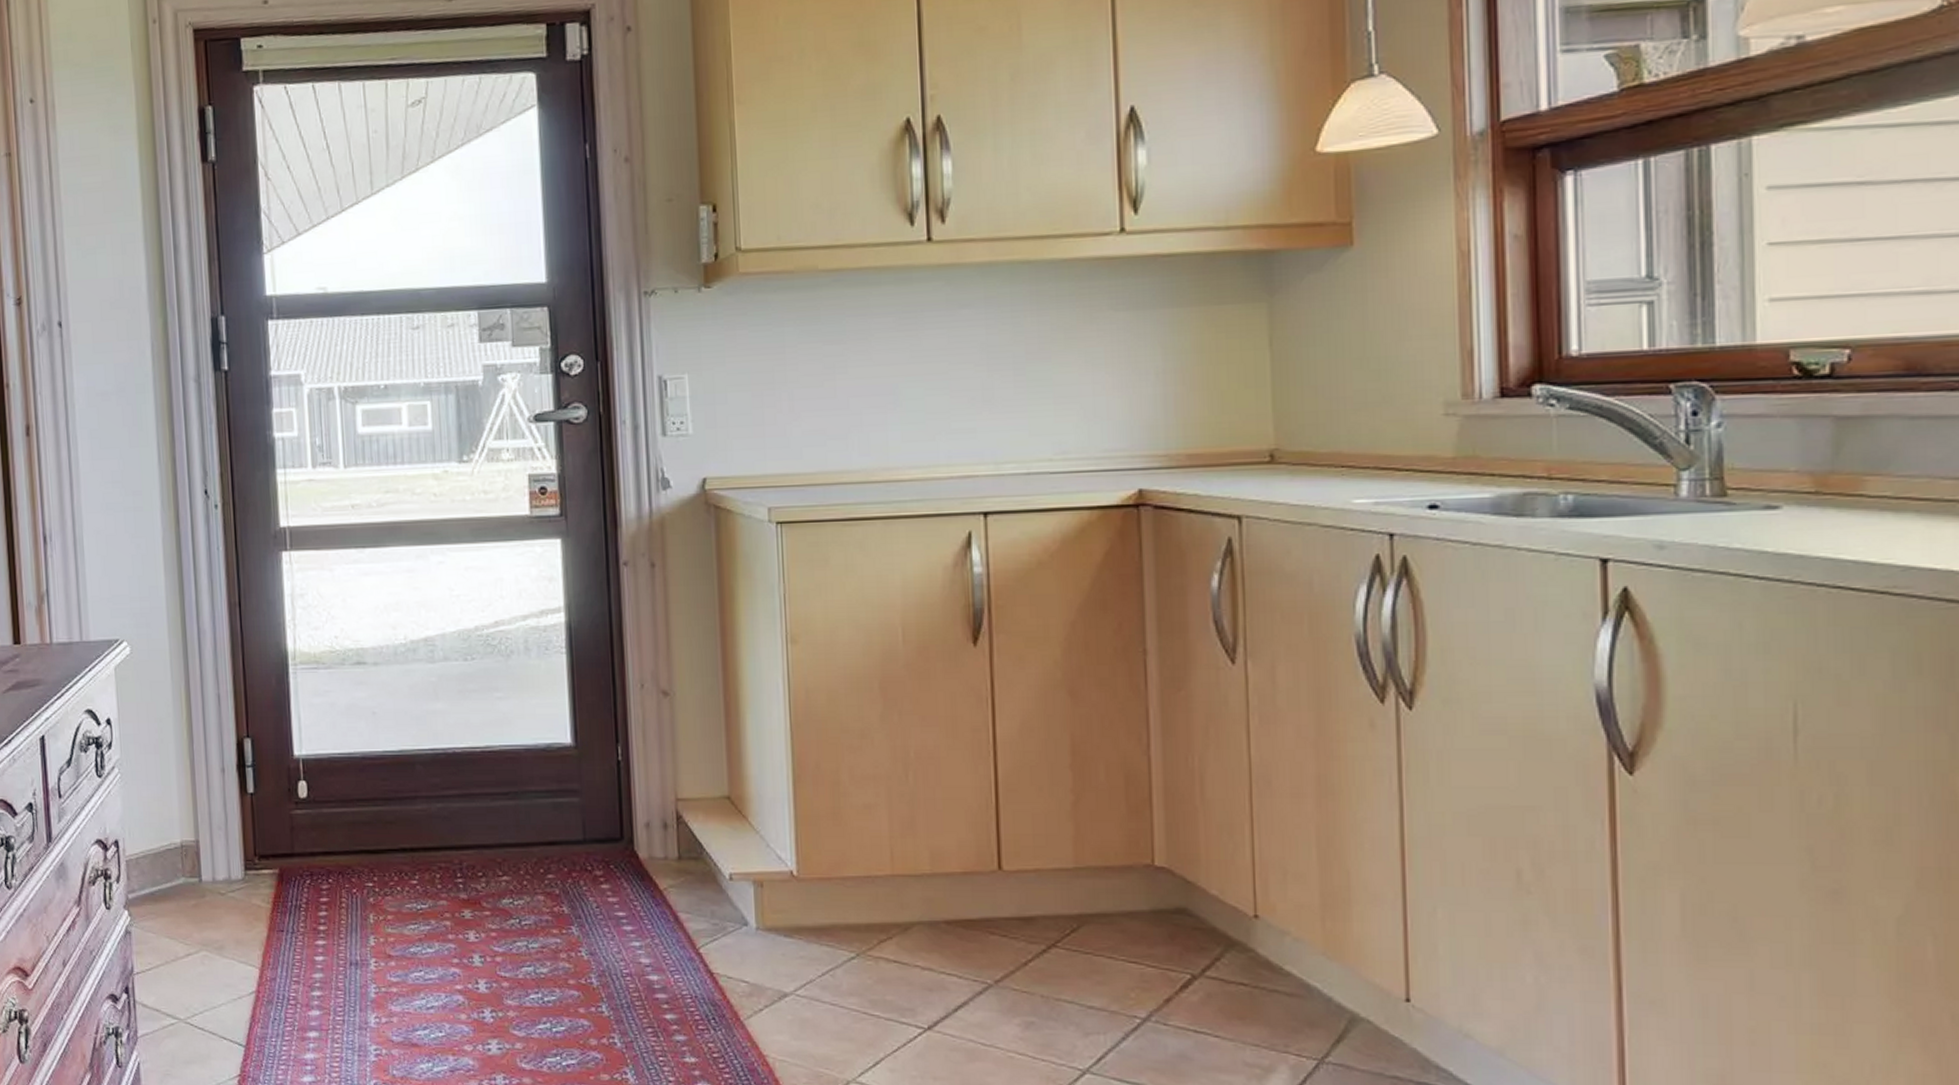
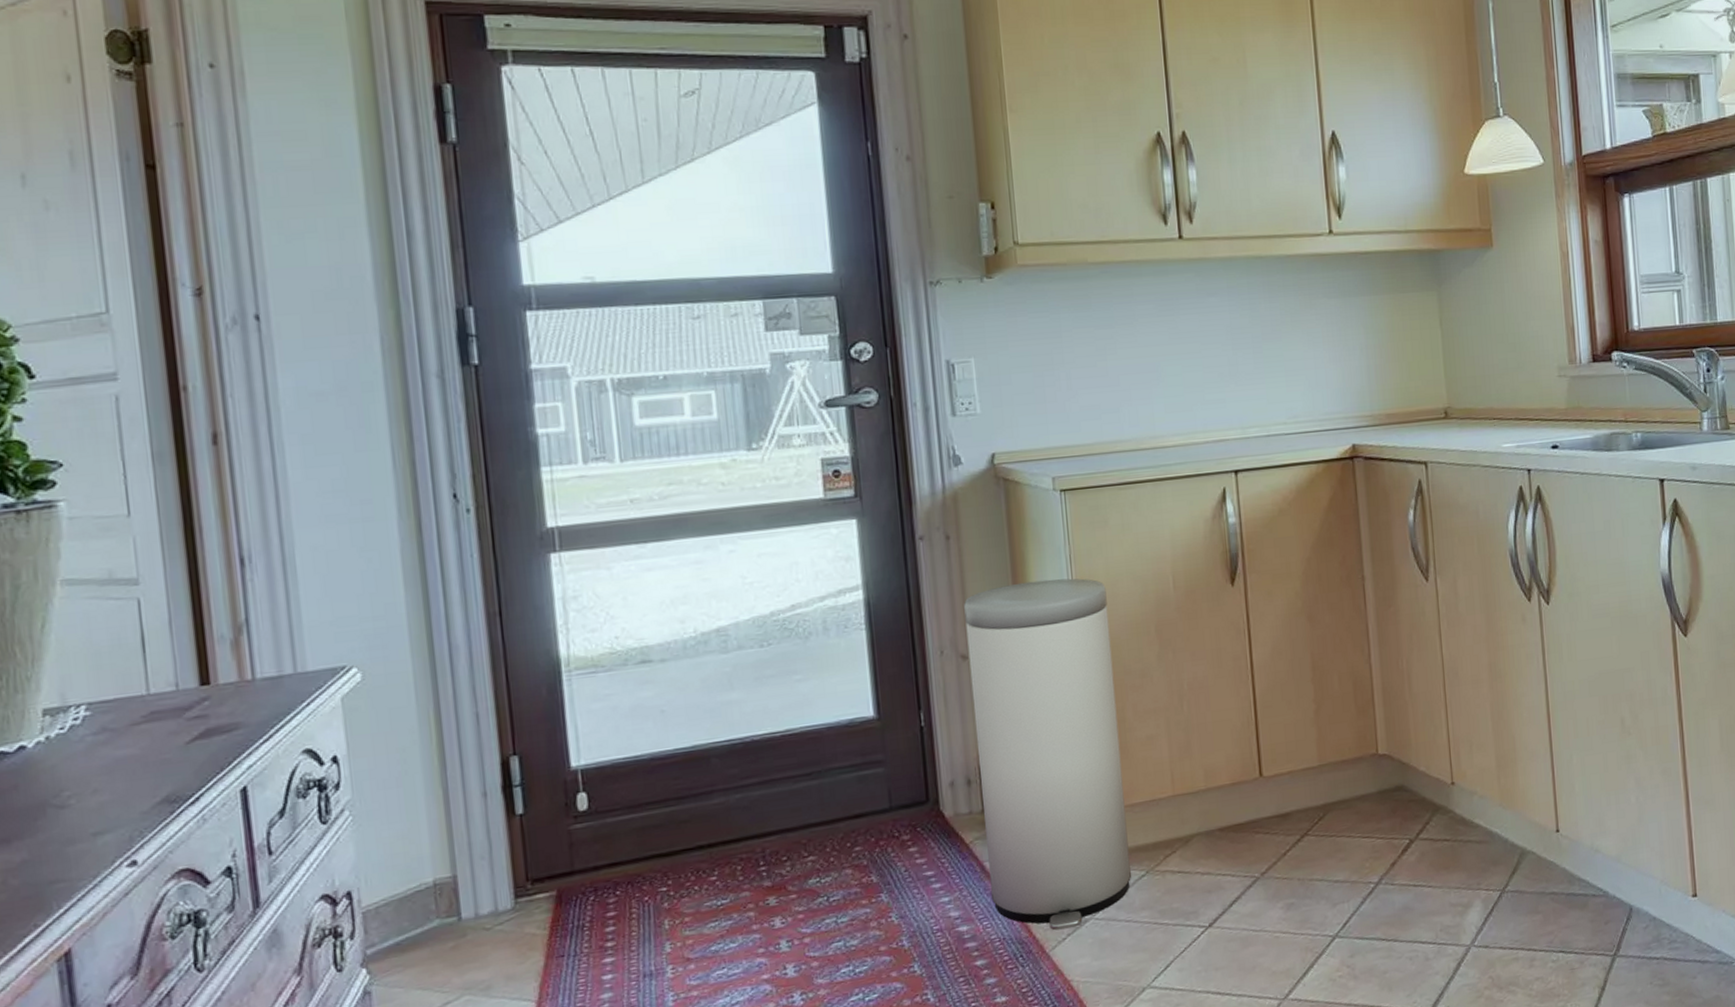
pedal bin: none [667,619,840,1000] -> present [964,578,1132,931]

